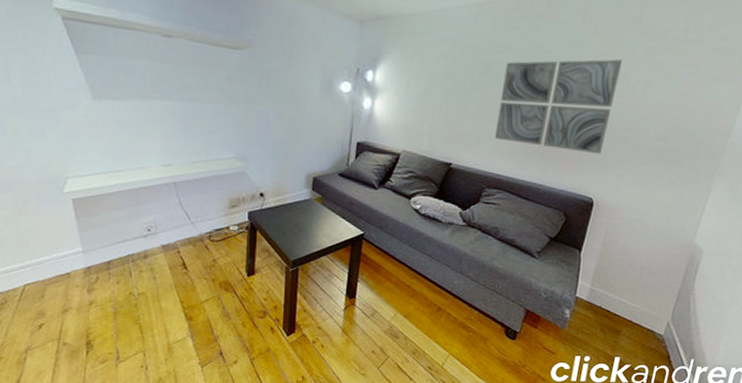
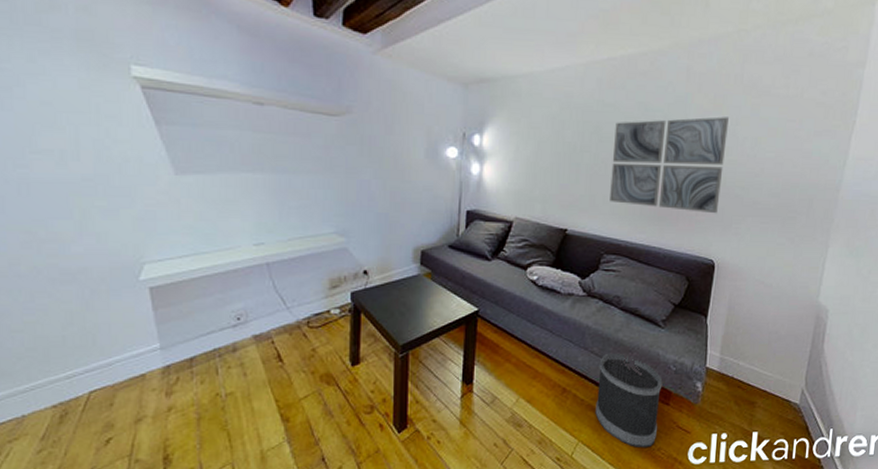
wastebasket: none [466,278,533,364] -> present [595,353,663,448]

